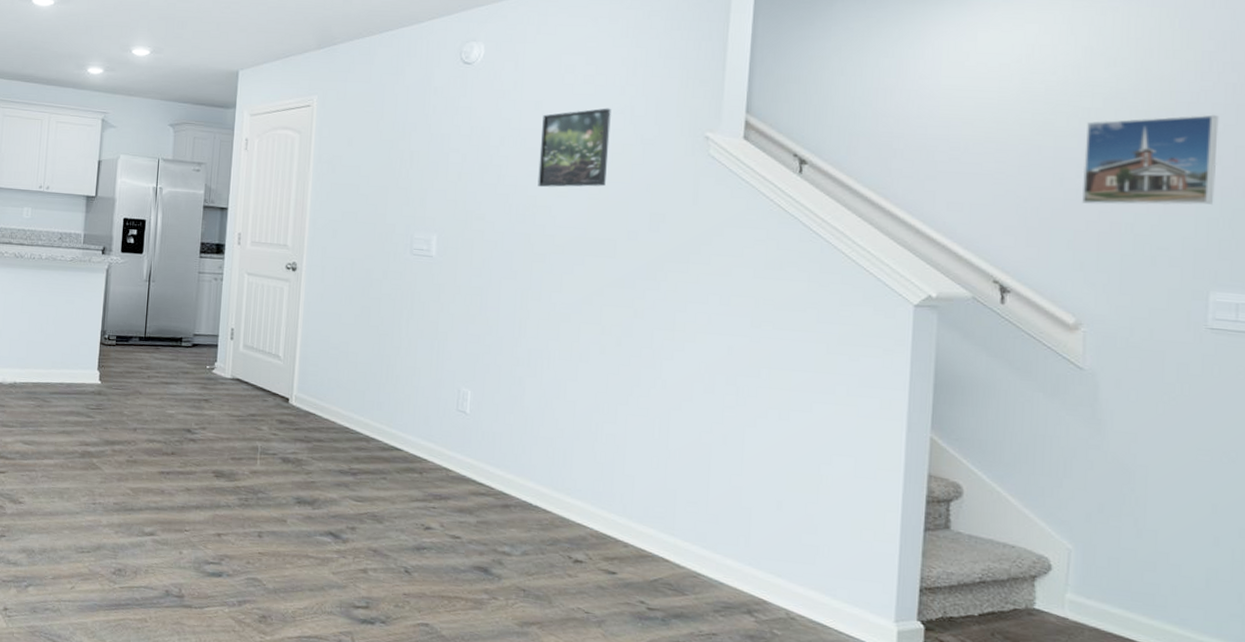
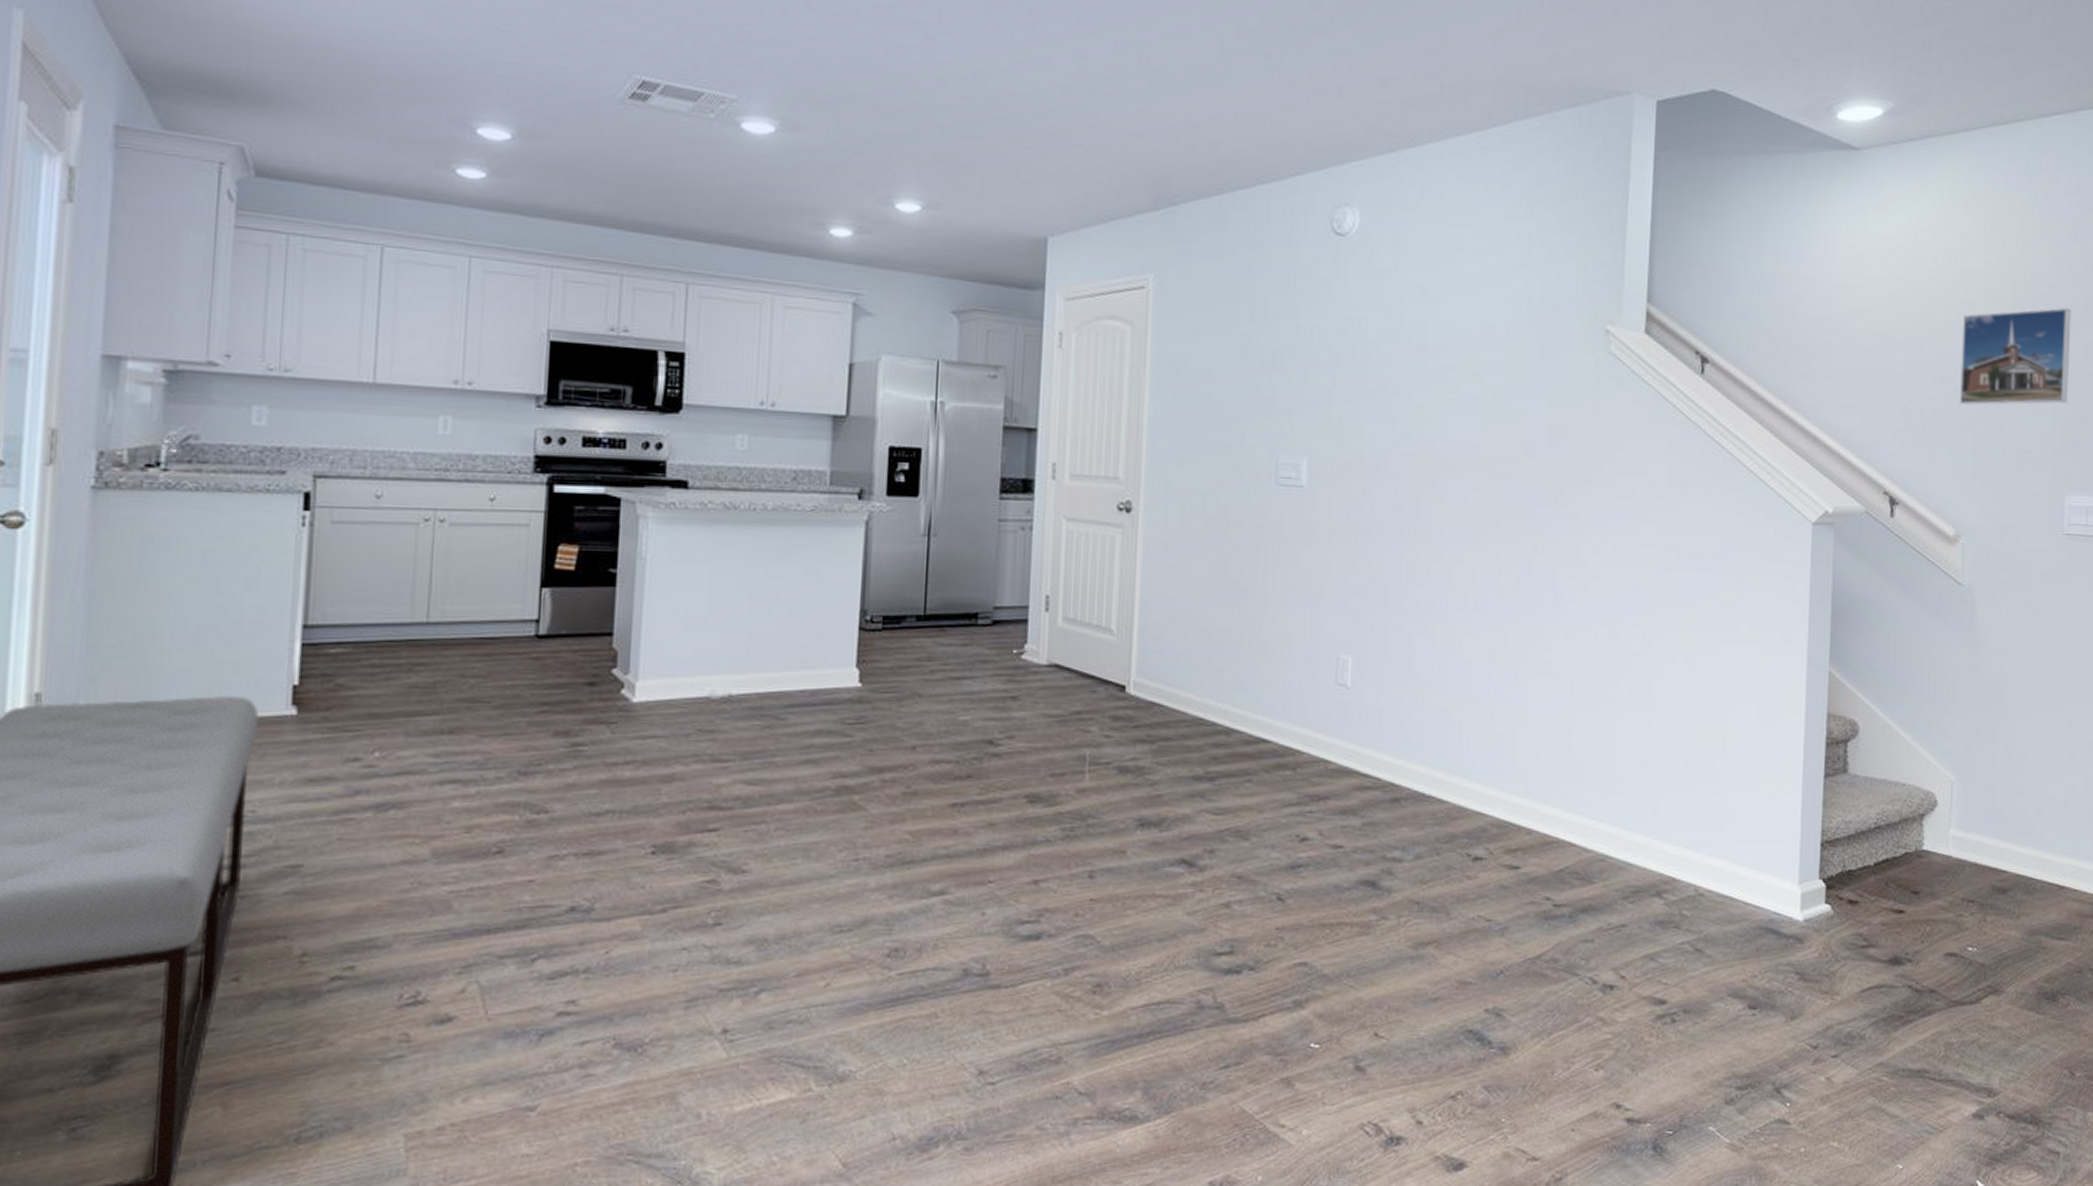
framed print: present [537,108,611,188] -> none [1424,294,1505,395]

